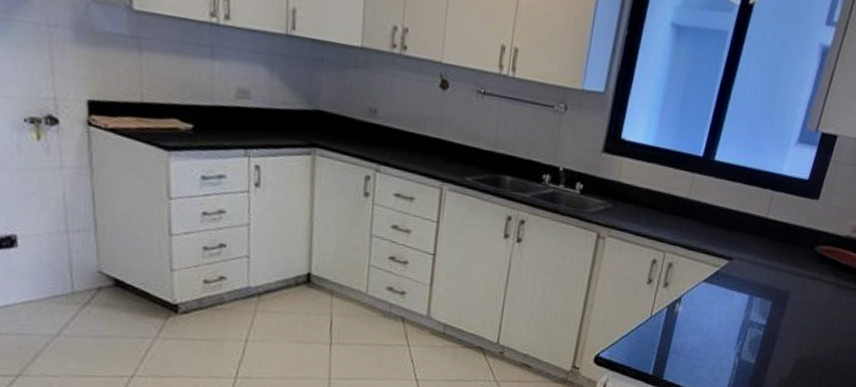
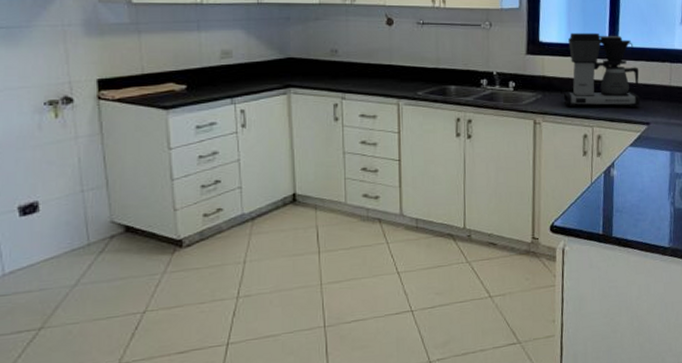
coffee maker: none [637,133,734,237] -> present [563,32,640,108]

